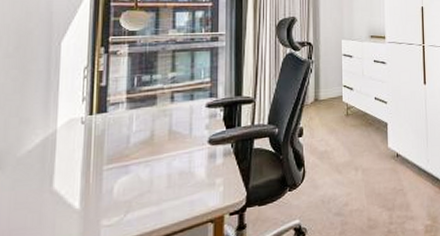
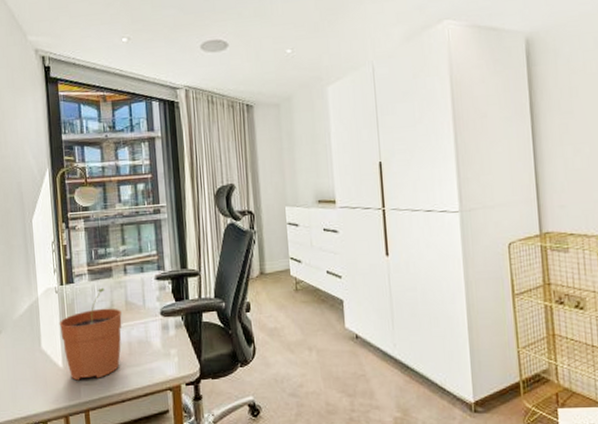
plant pot: none [81,116,163,223] -> present [59,287,122,381]

